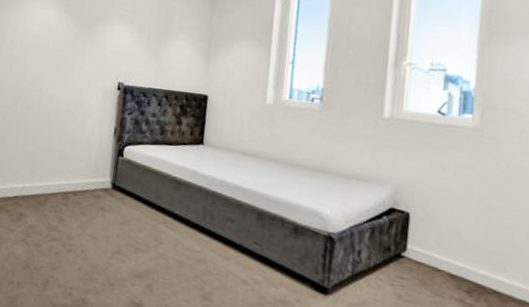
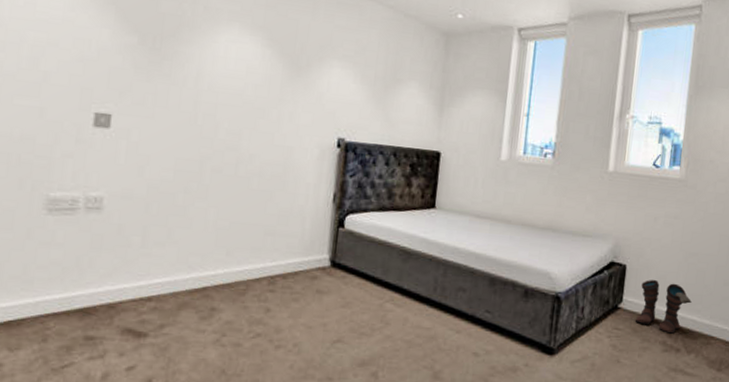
boots: none [423,231,496,292] -> present [635,280,692,334]

